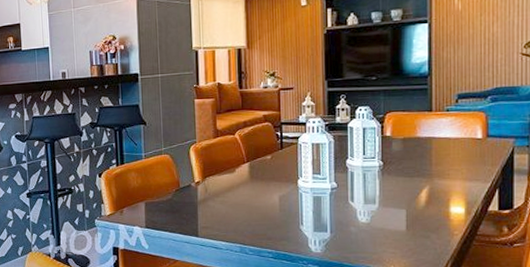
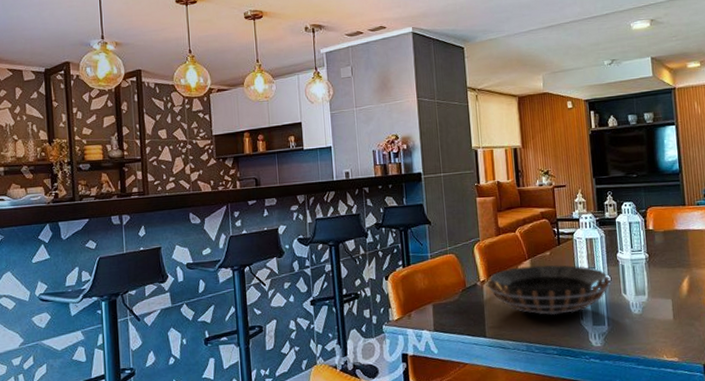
decorative bowl: none [201,169,336,220] -> present [486,265,610,316]

